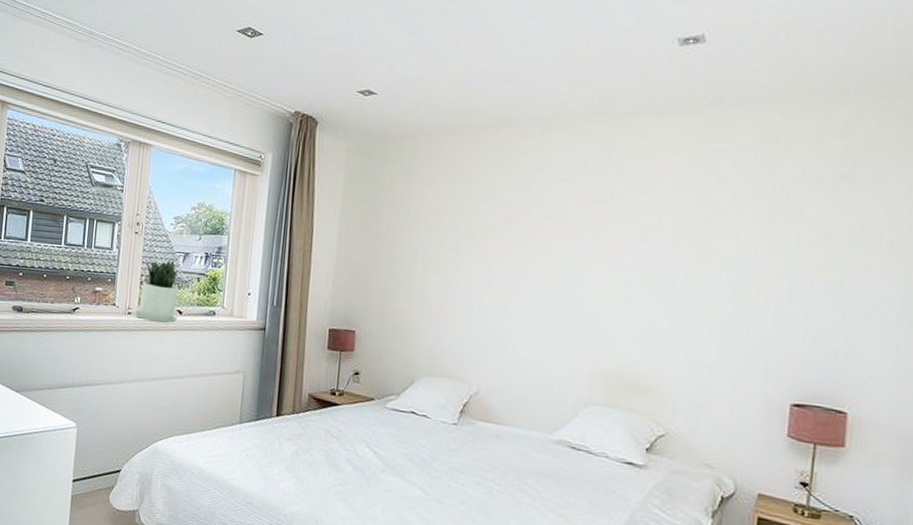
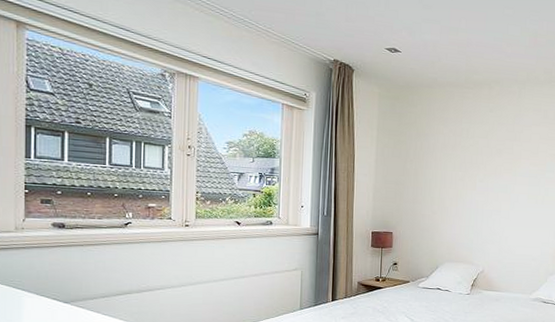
planter: present [134,256,179,324] -> none [191,176,236,233]

